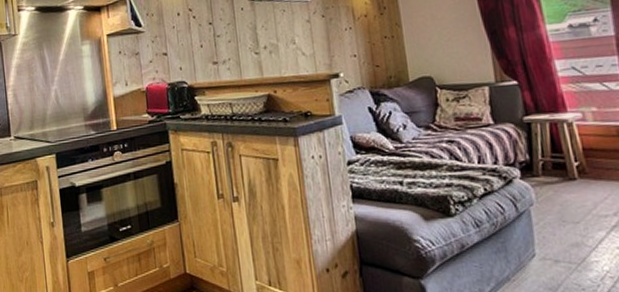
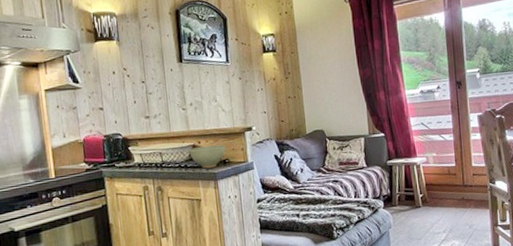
bowl: none [262,94,308,123] -> present [188,144,227,169]

